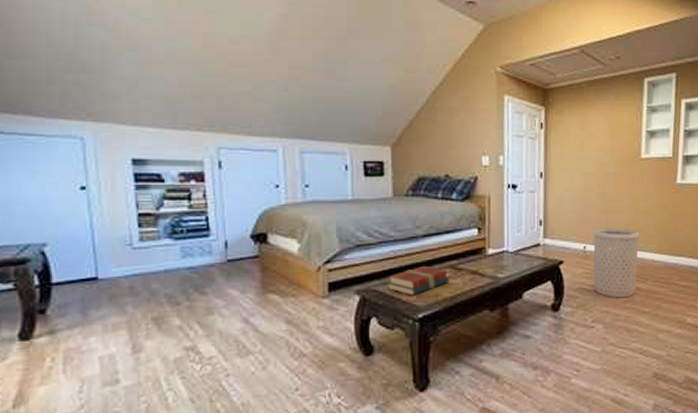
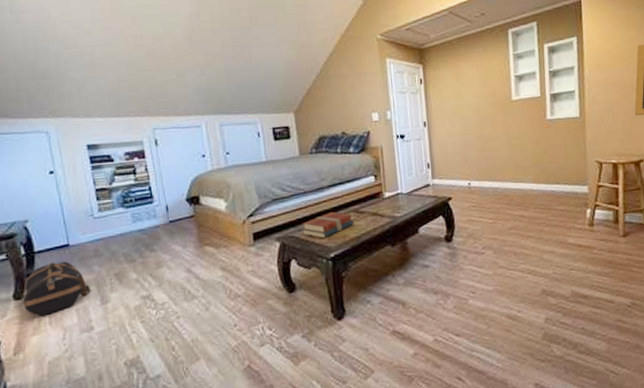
duffel bag: none [31,297,120,363] -> present [23,261,90,317]
laundry basket: present [593,227,640,298] -> none [475,164,519,226]

